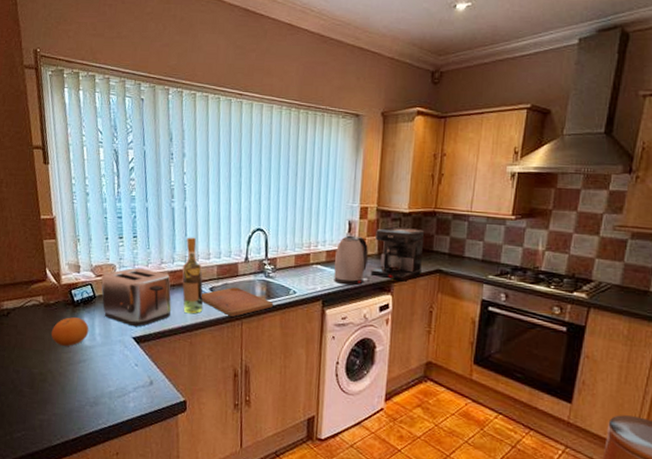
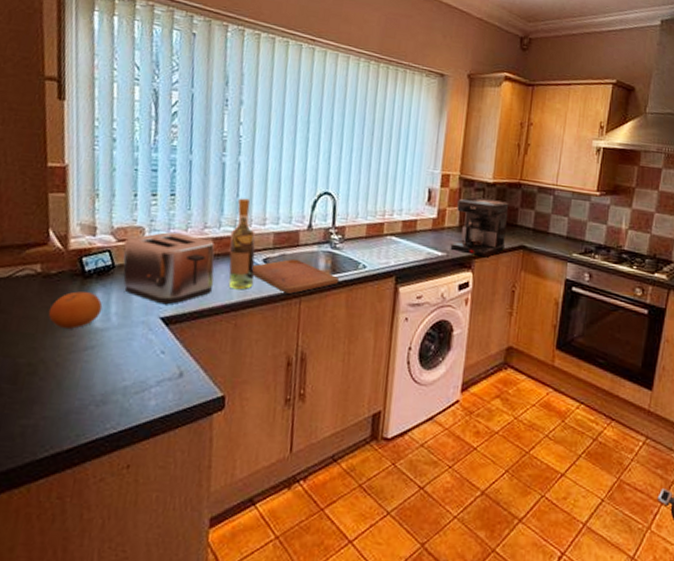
kettle: present [334,235,368,286] -> none [409,204,449,260]

